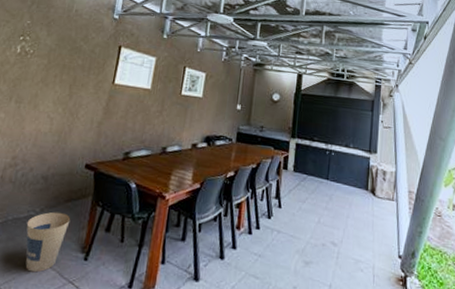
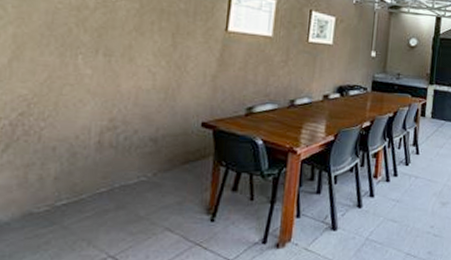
trash can: present [25,211,71,273] -> none [138,175,191,239]

